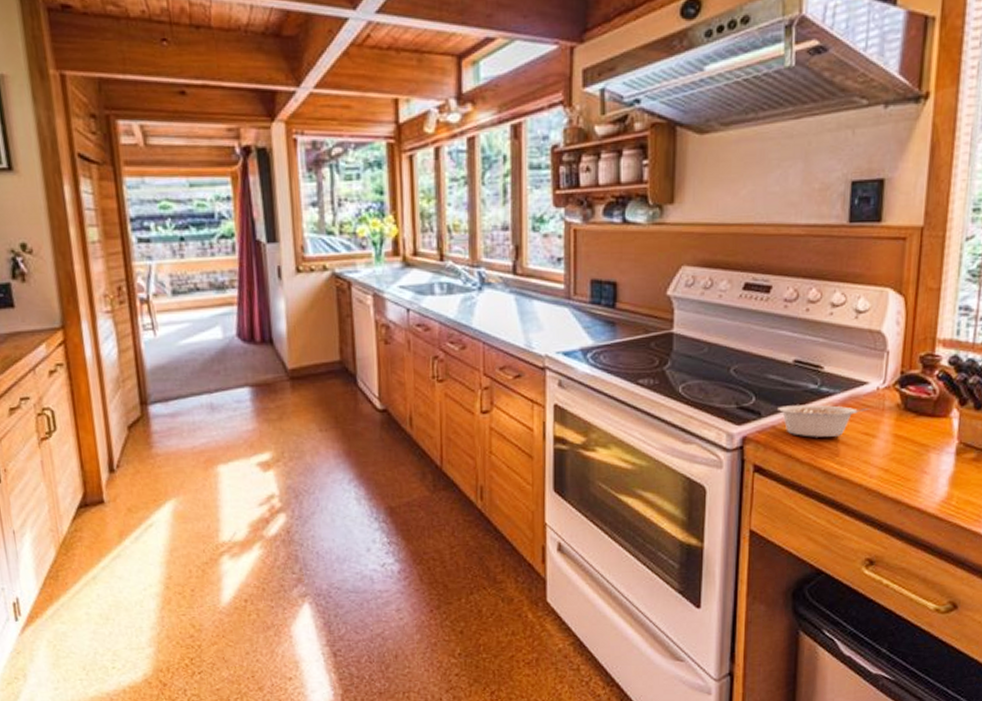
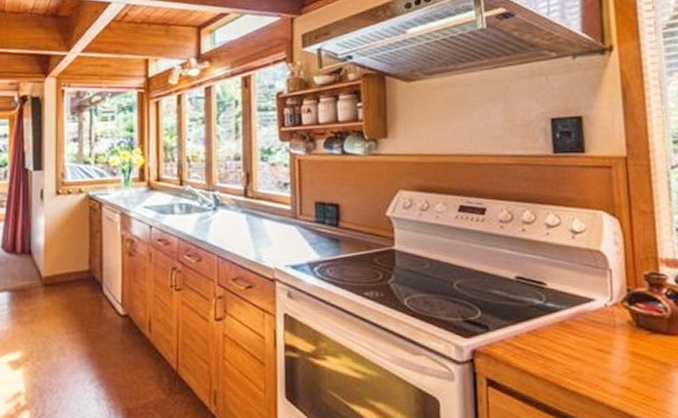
legume: present [778,404,870,437] -> none [505,320,600,352]

